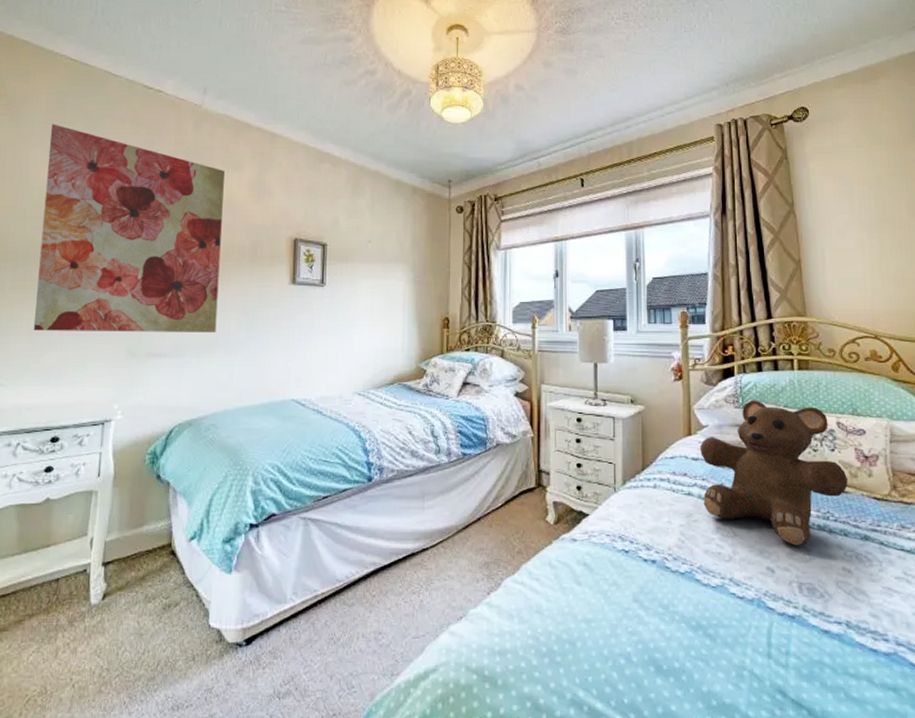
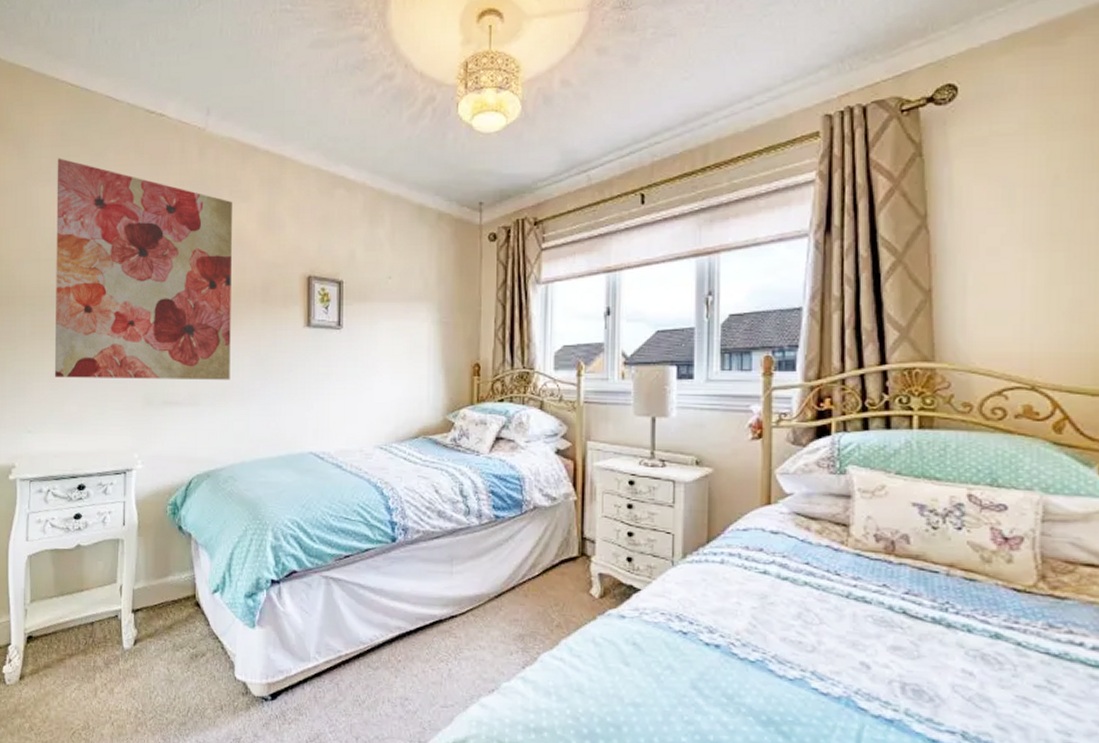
teddy bear: present [700,400,848,546] -> none [782,464,977,641]

